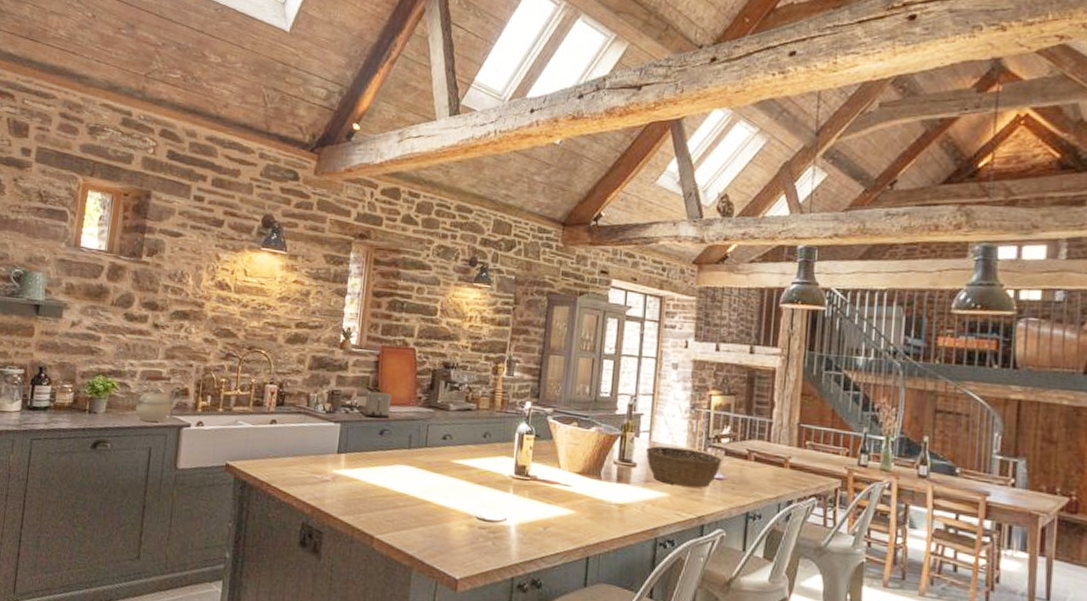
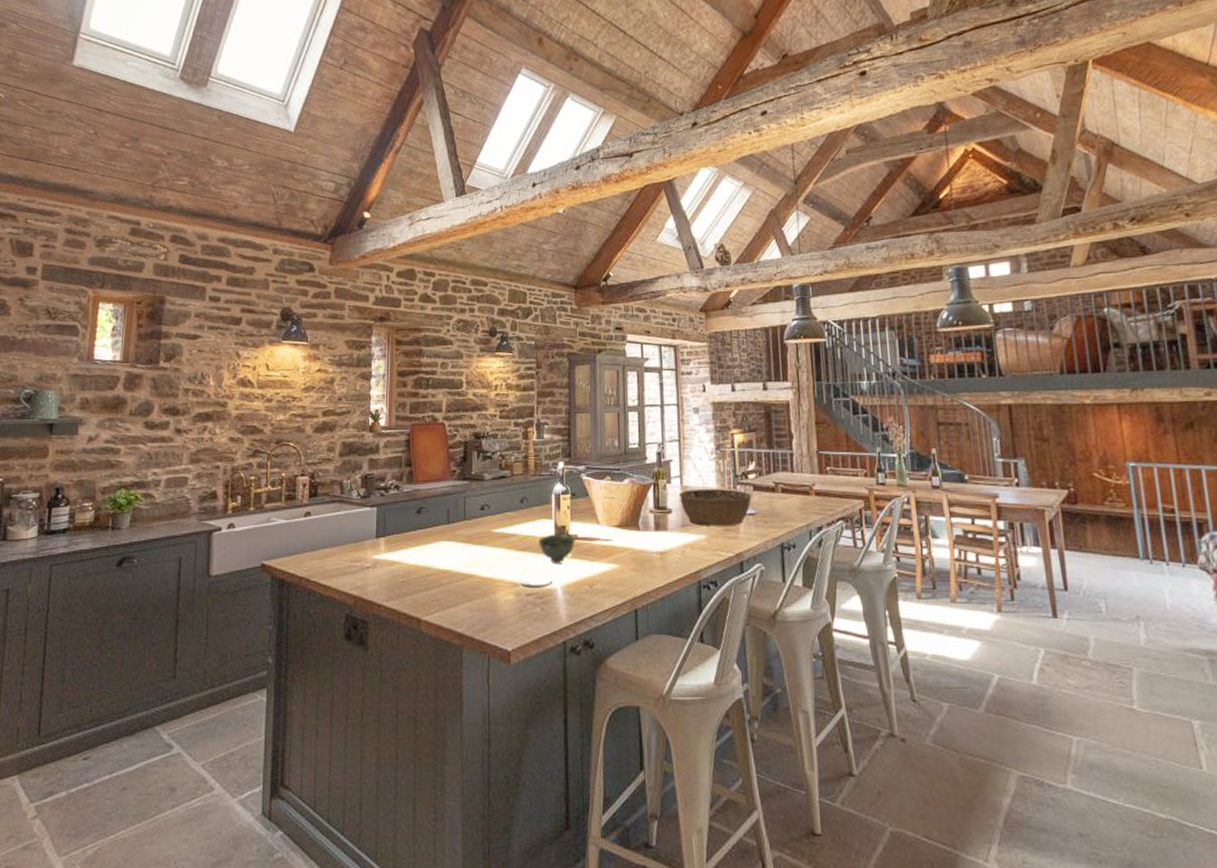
kettle: present [135,375,179,422] -> none [160,480,207,530]
toaster: present [354,385,392,418] -> none [389,464,426,497]
bowl: none [497,472,534,501] -> present [539,533,575,563]

